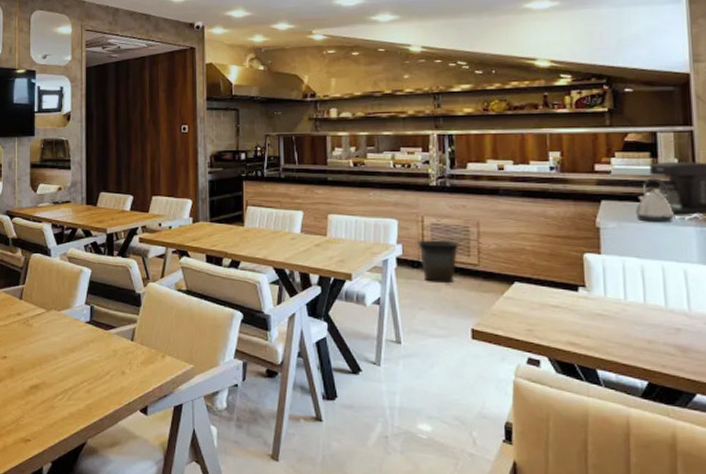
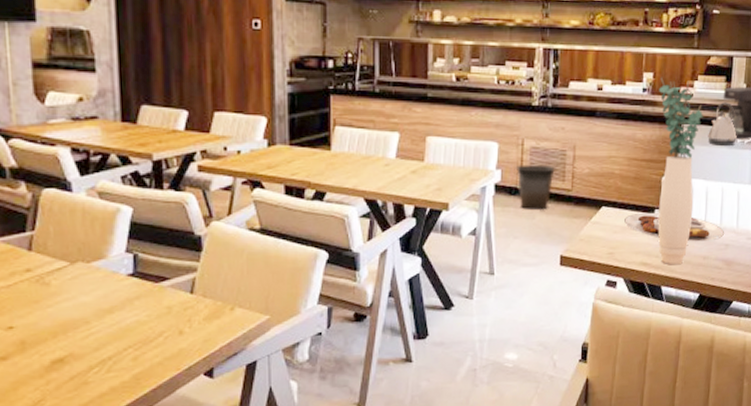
platter: none [542,289,674,324] -> present [624,212,725,242]
vase: none [568,155,628,348] -> present [658,77,704,265]

